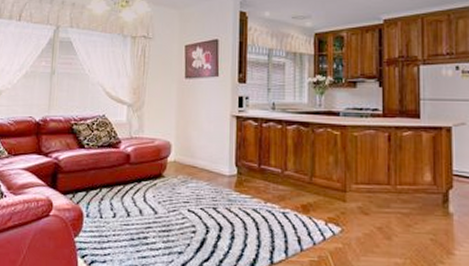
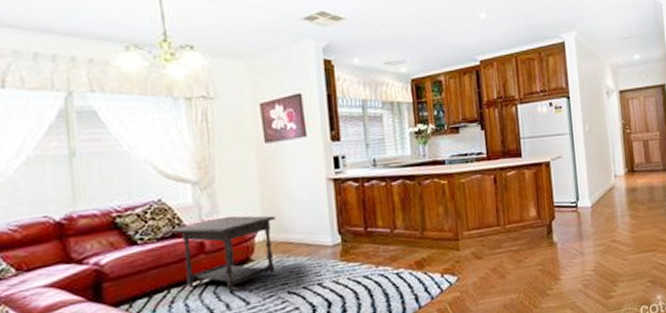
side table: none [111,136,186,200] -> present [174,215,276,292]

